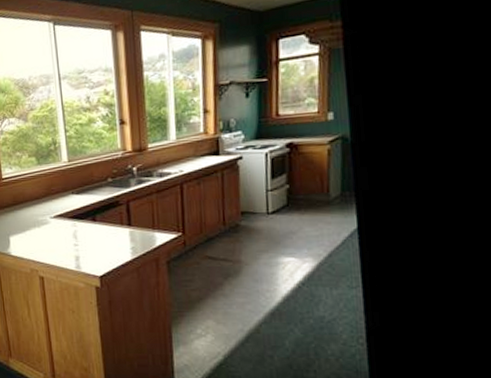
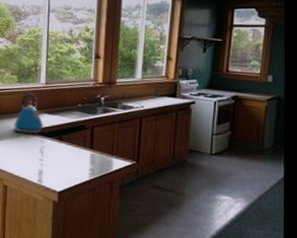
kettle: none [40,174,73,219] -> present [14,93,44,134]

